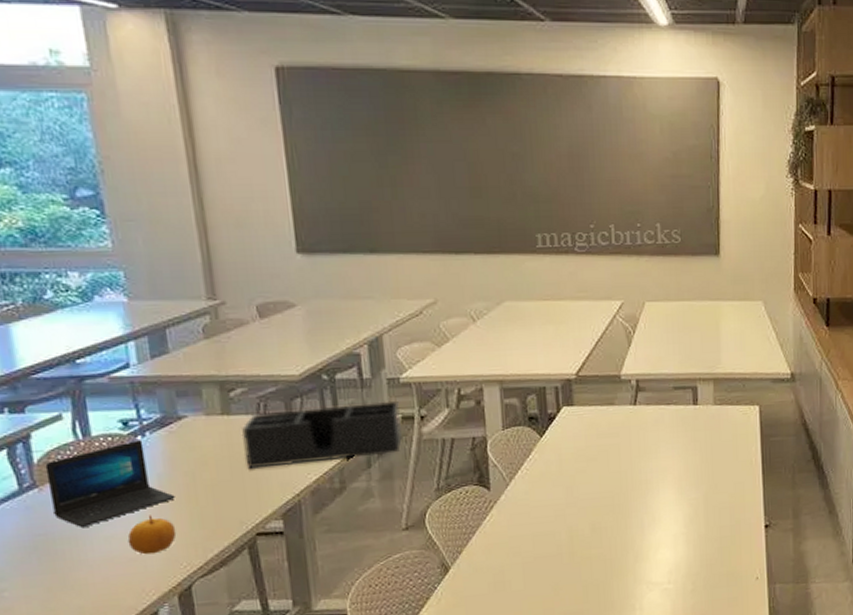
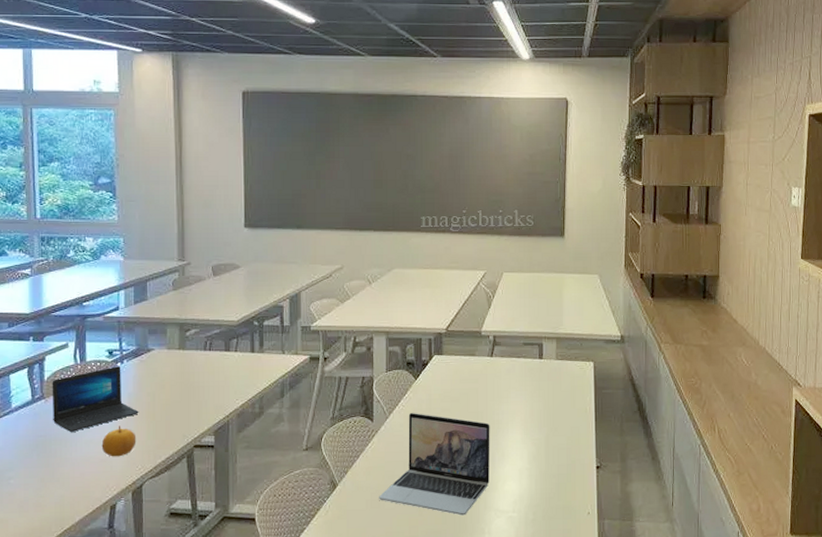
desk organizer: present [241,401,402,469] -> none [191,344,309,393]
laptop: none [503,477,639,592] -> present [379,413,490,516]

